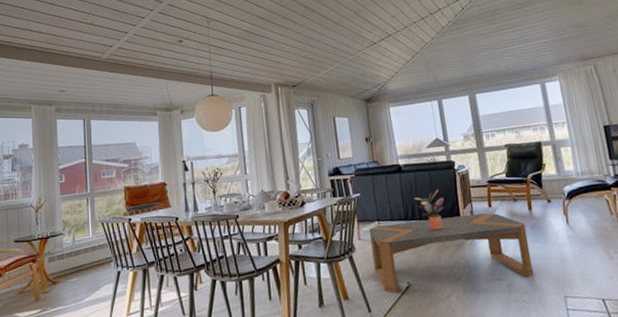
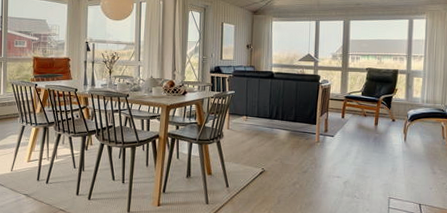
coffee table: present [369,213,534,294] -> none [237,120,369,179]
potted plant: present [414,189,445,231] -> none [280,97,305,131]

